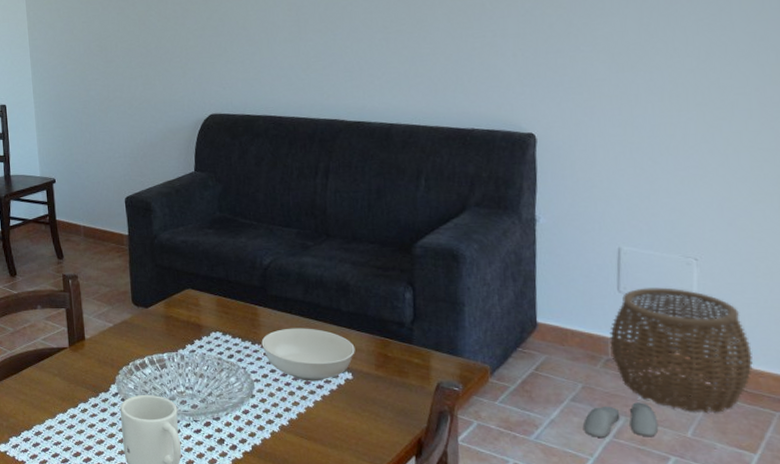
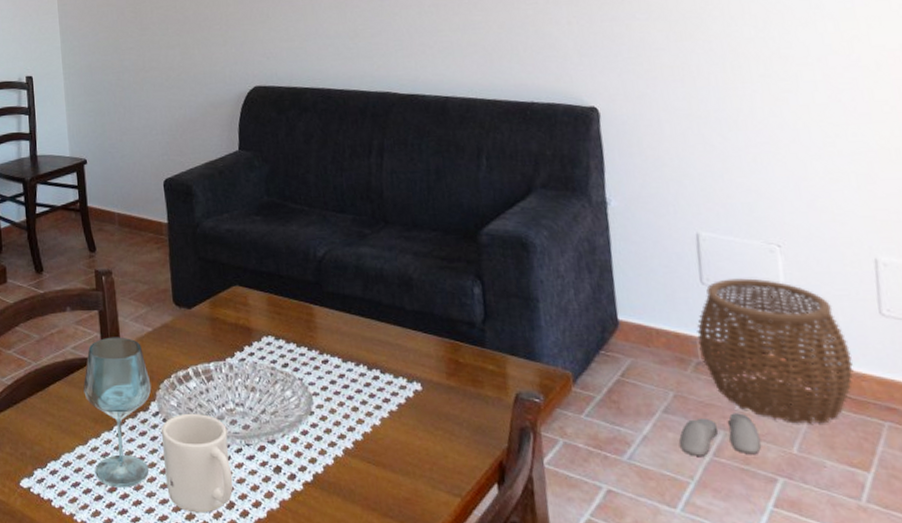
wine glass: none [52,331,112,453] -> present [83,337,152,488]
bowl: present [261,328,355,382] -> none [318,330,423,394]

